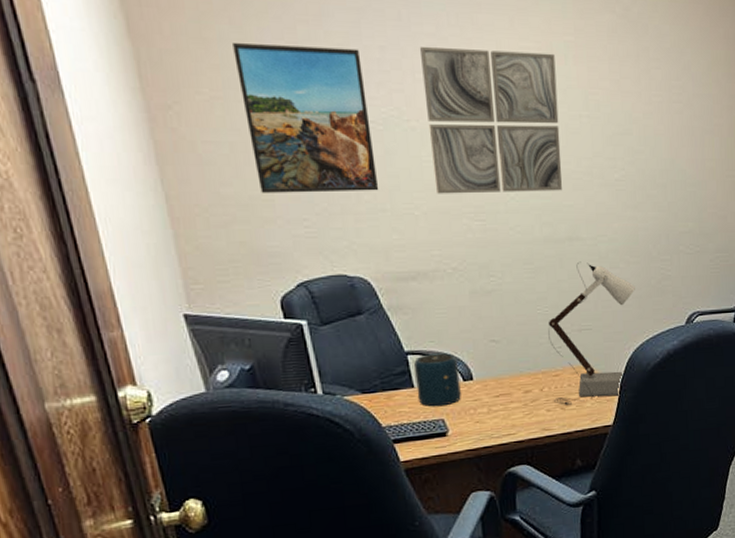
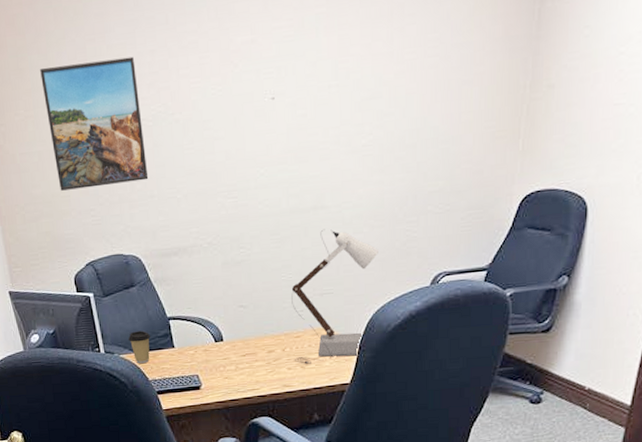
coffee cup: none [355,367,384,407] -> present [128,331,151,364]
speaker: present [413,353,461,407] -> none [174,318,213,364]
wall art: present [419,46,562,194] -> none [183,28,309,177]

